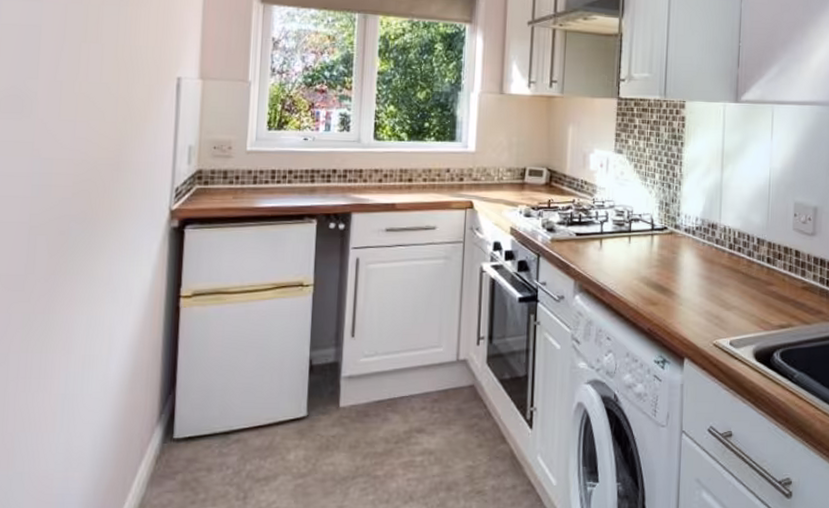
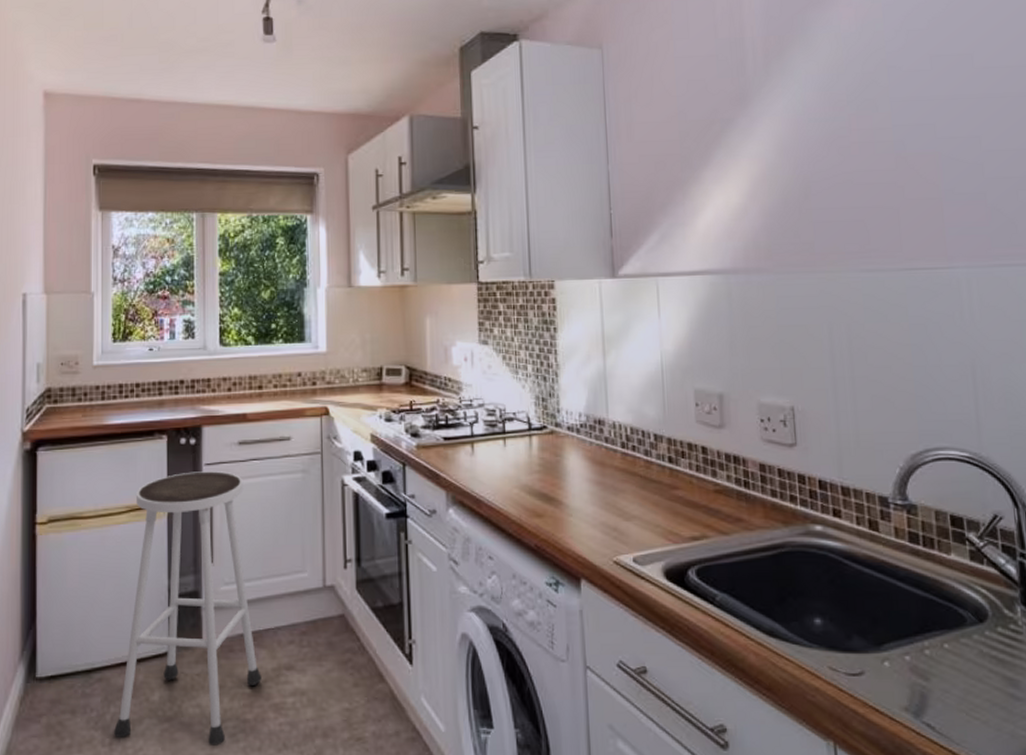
stool: none [249,254,394,498] -> present [114,471,262,746]

